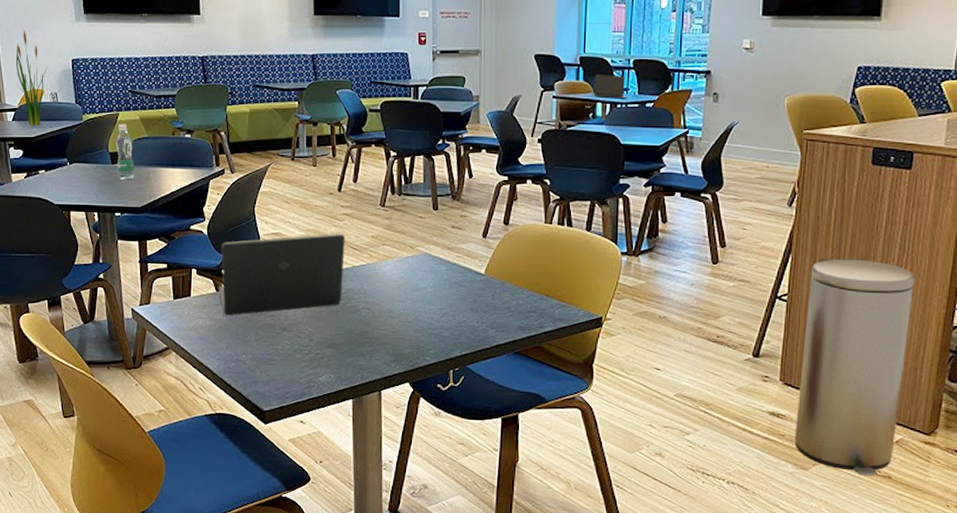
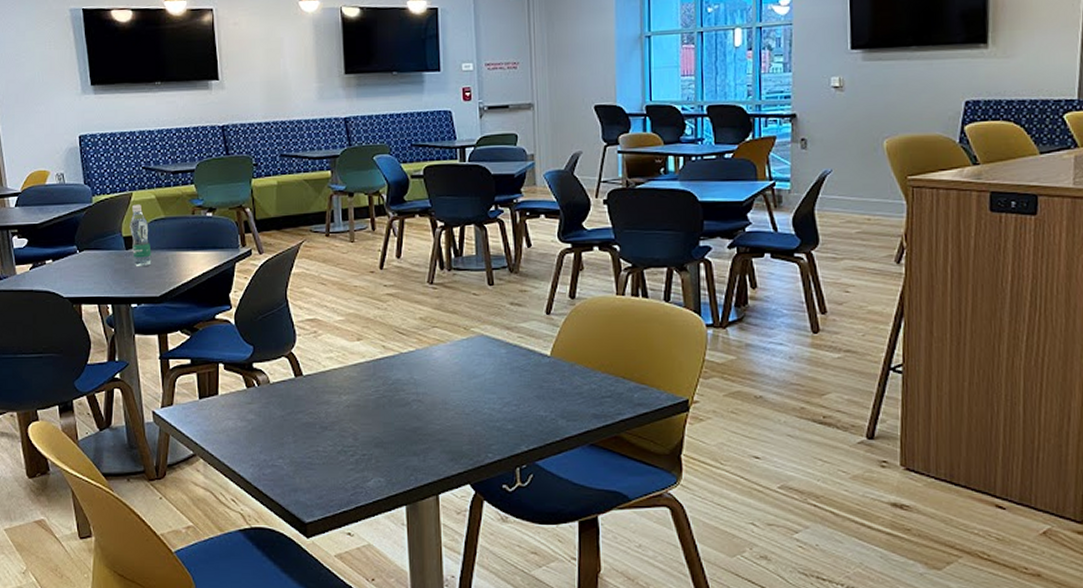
plant: present [16,30,48,126] -> none [18,106,53,212]
laptop: present [219,233,345,315] -> none [250,316,390,414]
laptop: present [593,74,627,99] -> none [663,124,703,151]
pedal bin: present [794,258,916,476] -> none [922,321,1053,574]

